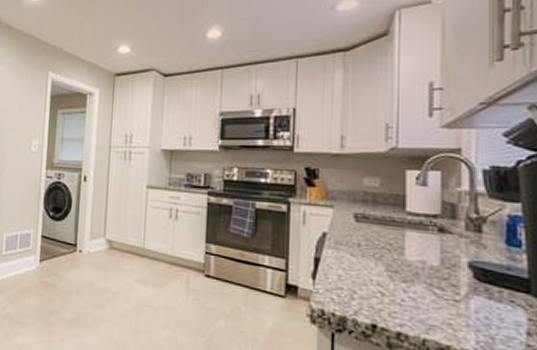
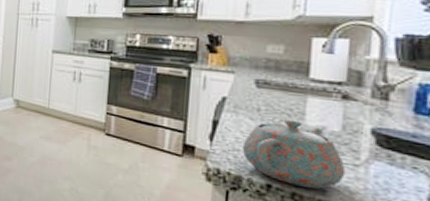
teapot: none [345,254,448,328] -> present [242,119,346,189]

